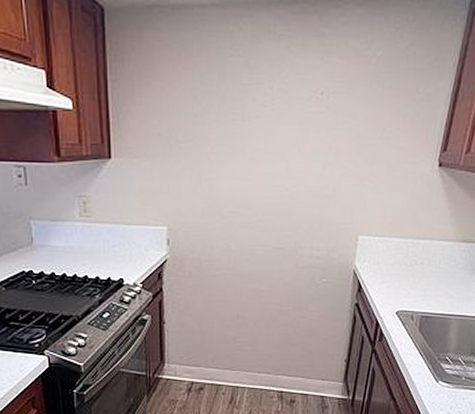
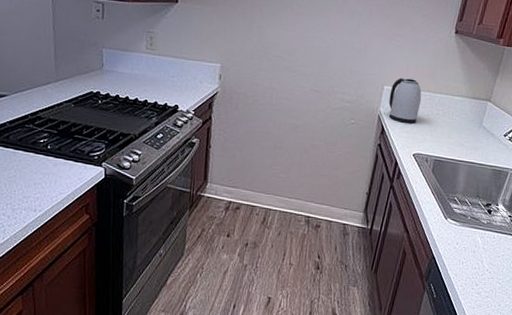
kettle: none [365,225,403,277] -> present [388,78,422,124]

